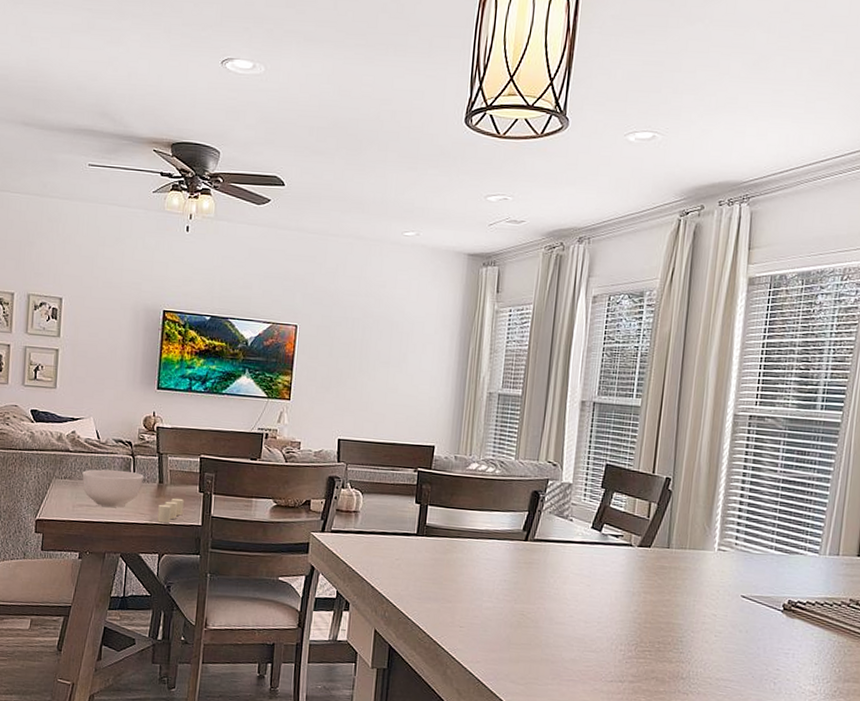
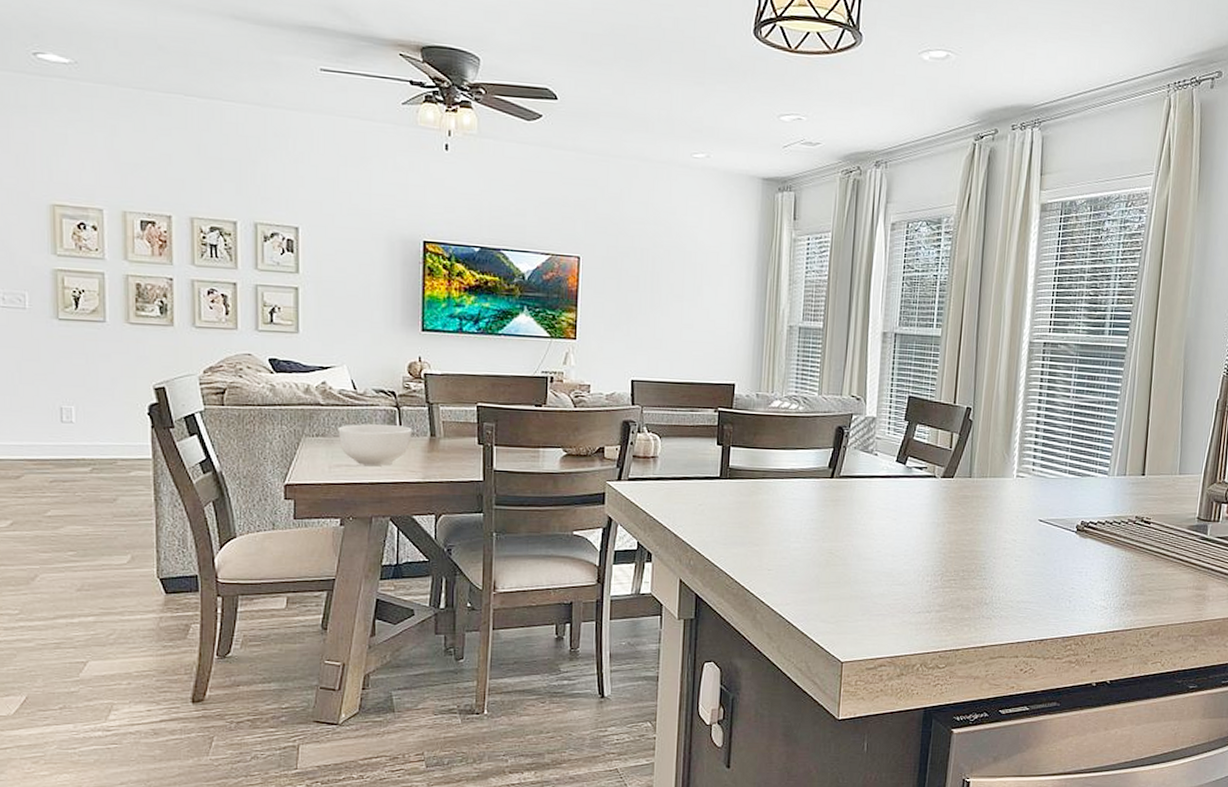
candle: present [157,498,184,523] -> none [431,452,461,481]

